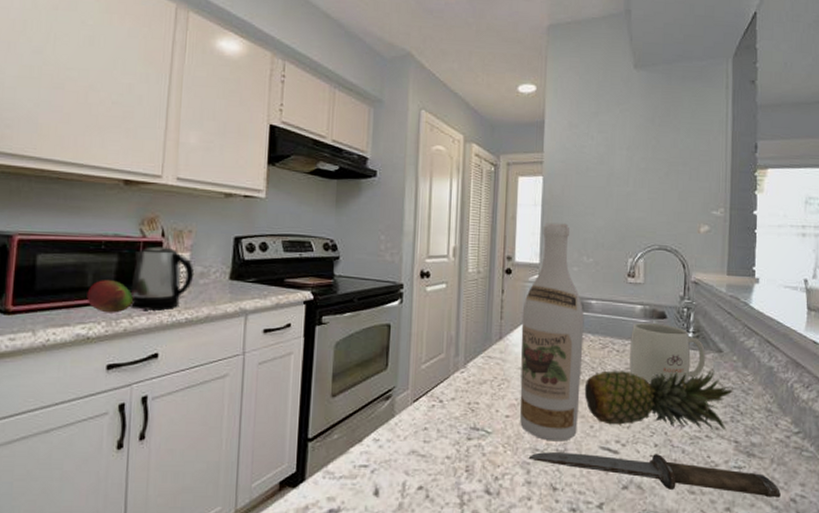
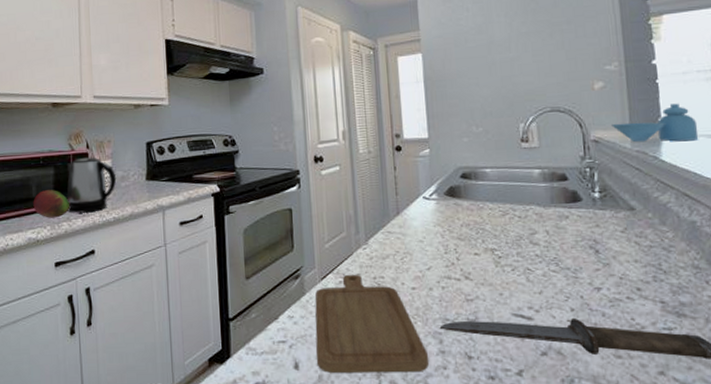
chopping board: none [399,398,514,503] -> present [315,274,428,373]
wine bottle: present [520,222,584,442] -> none [416,96,487,311]
fruit: present [584,370,734,431] -> none [488,230,654,292]
mug: present [629,323,706,386] -> none [531,186,617,249]
soap dispenser: none [711,254,785,291] -> present [611,103,699,143]

